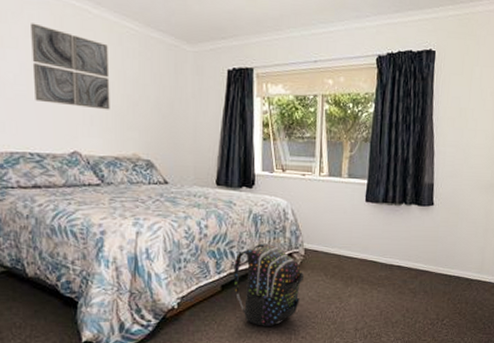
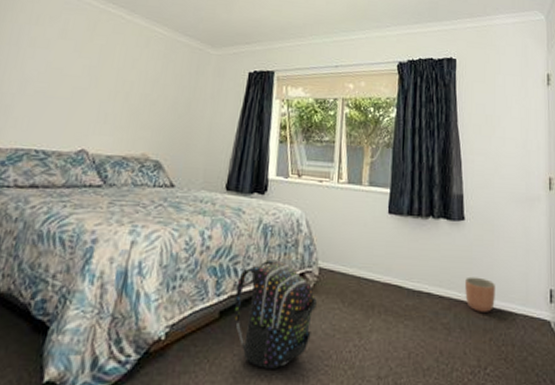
wall art: present [31,23,110,110] -> none [53,26,135,109]
planter: none [430,252,456,279] -> present [465,276,495,312]

